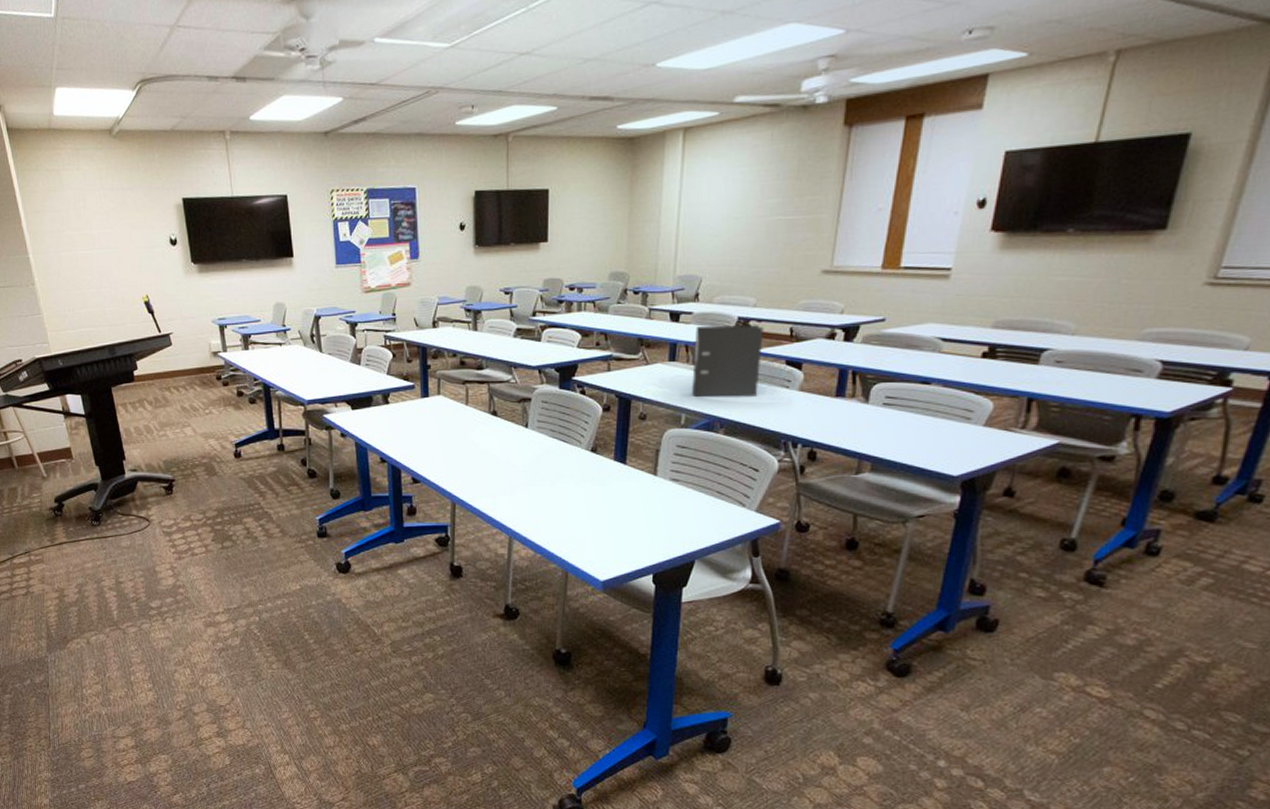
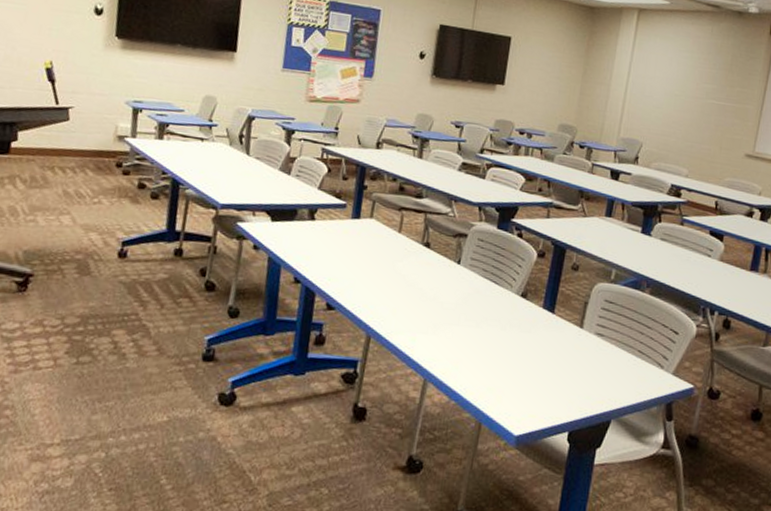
binder: present [691,325,764,398] -> none [623,186,693,261]

